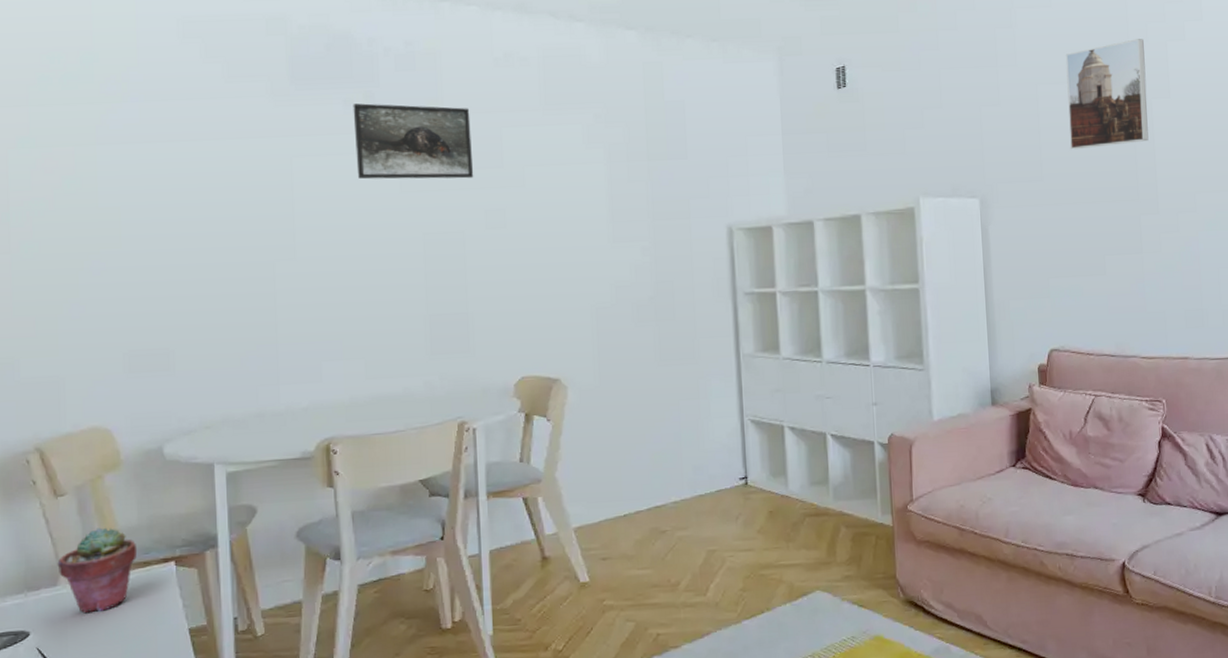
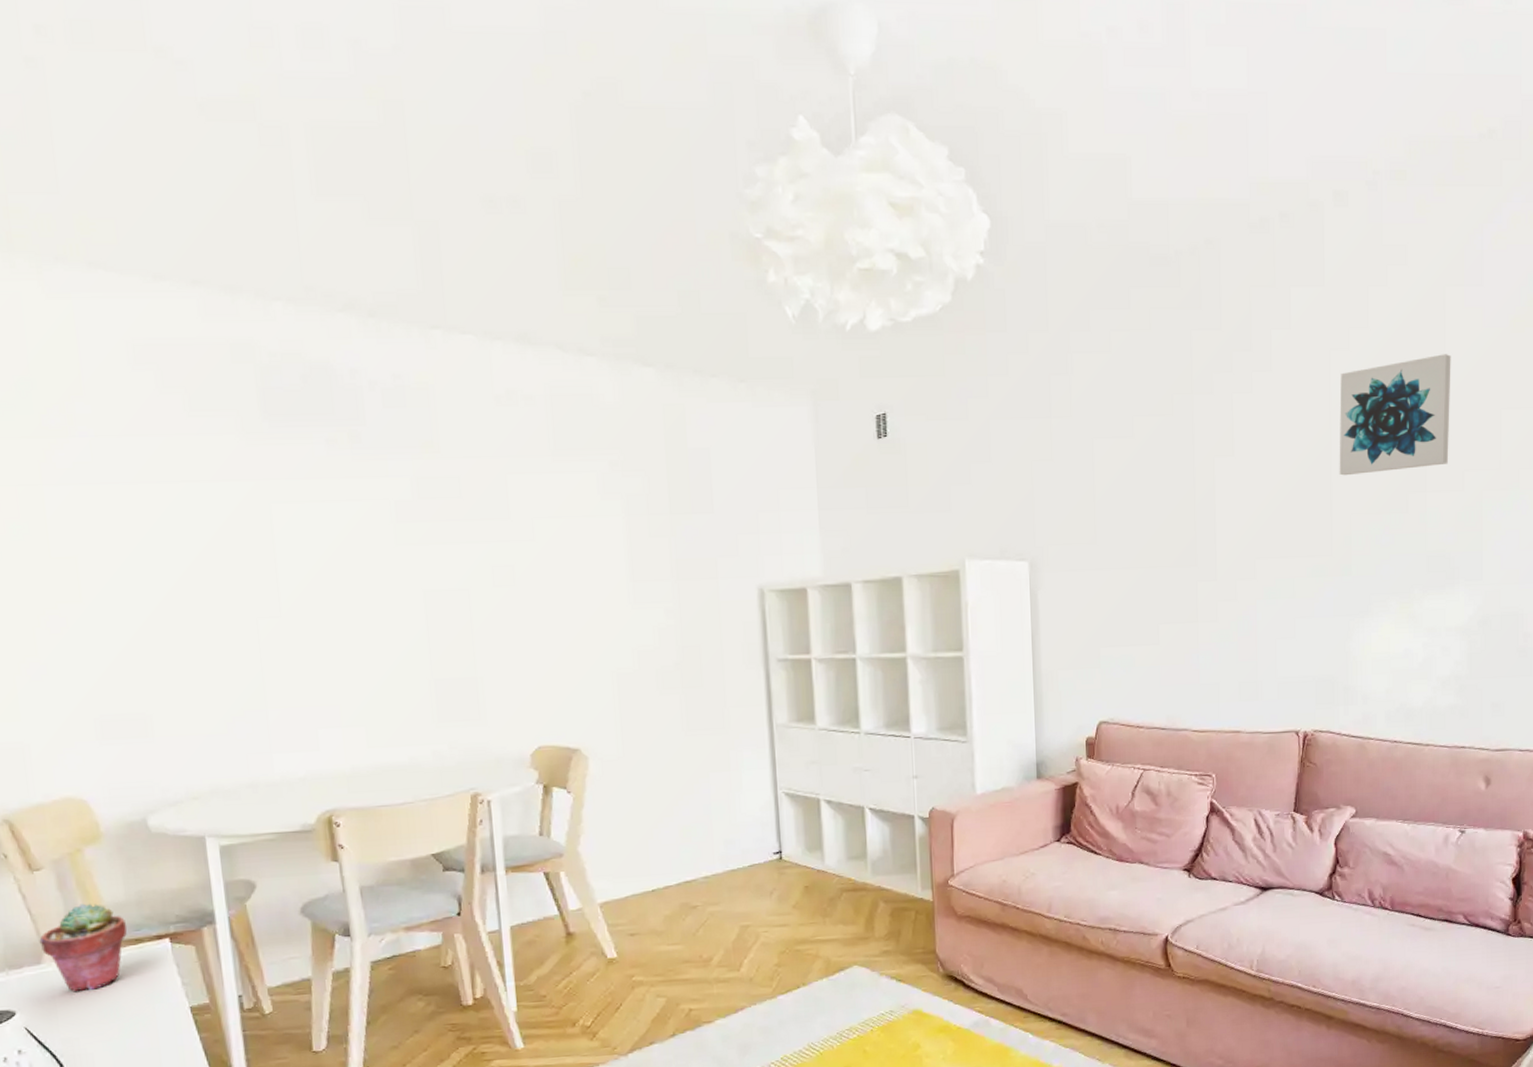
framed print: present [353,103,474,179] -> none [336,444,478,531]
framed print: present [1065,39,1149,150] -> none [1124,390,1210,511]

